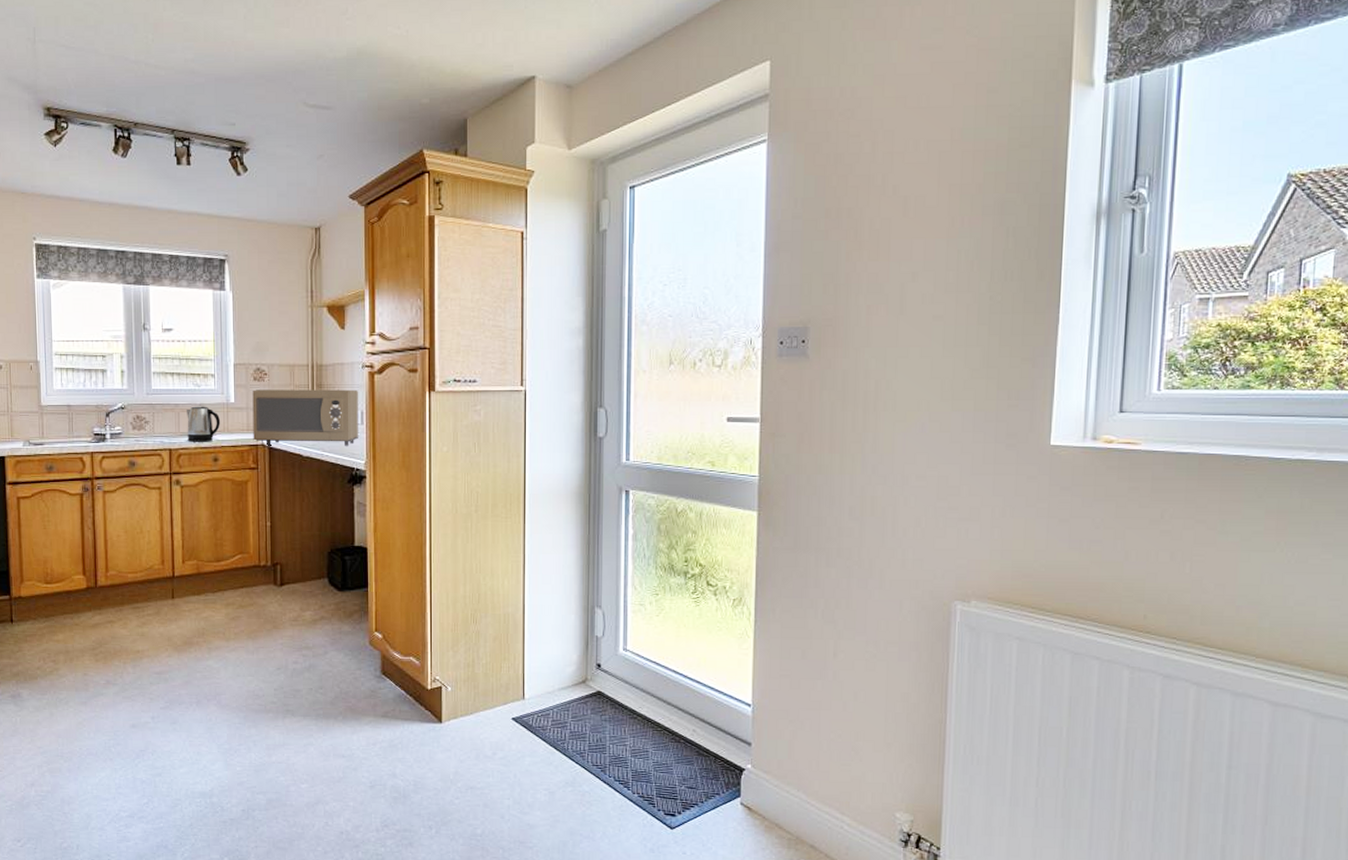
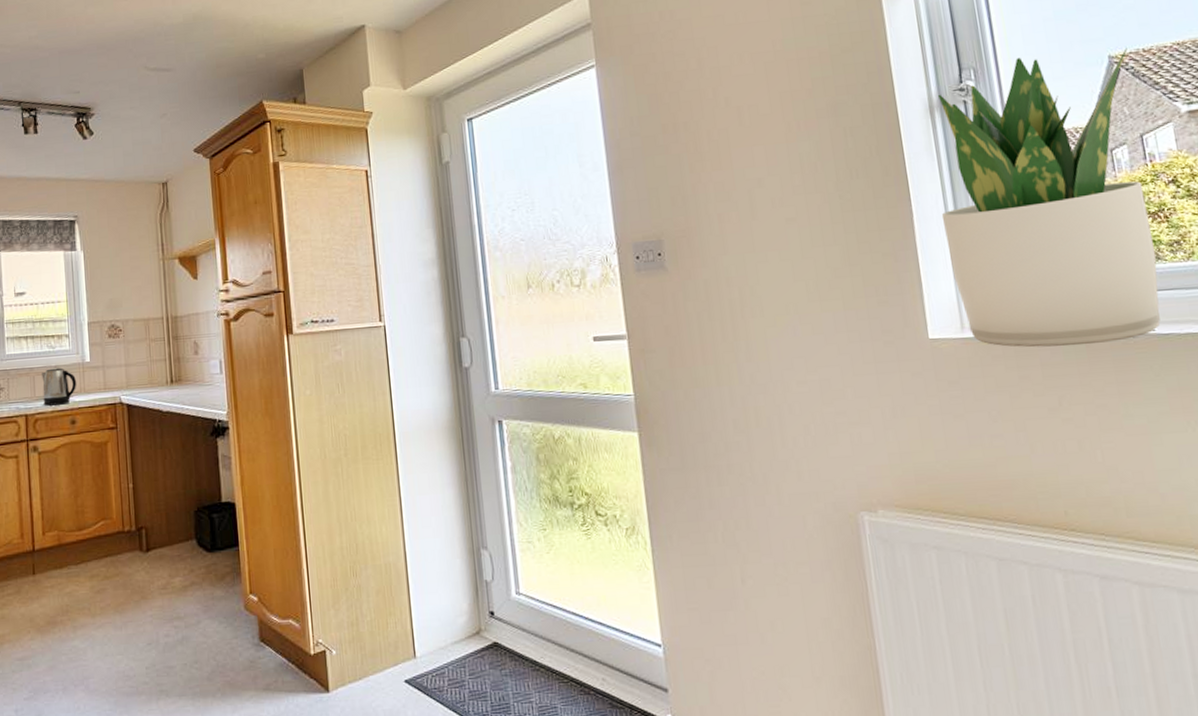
microwave: present [252,389,358,446] -> none [108,339,218,404]
planter: none [1086,166,1309,463] -> present [939,47,1161,348]

